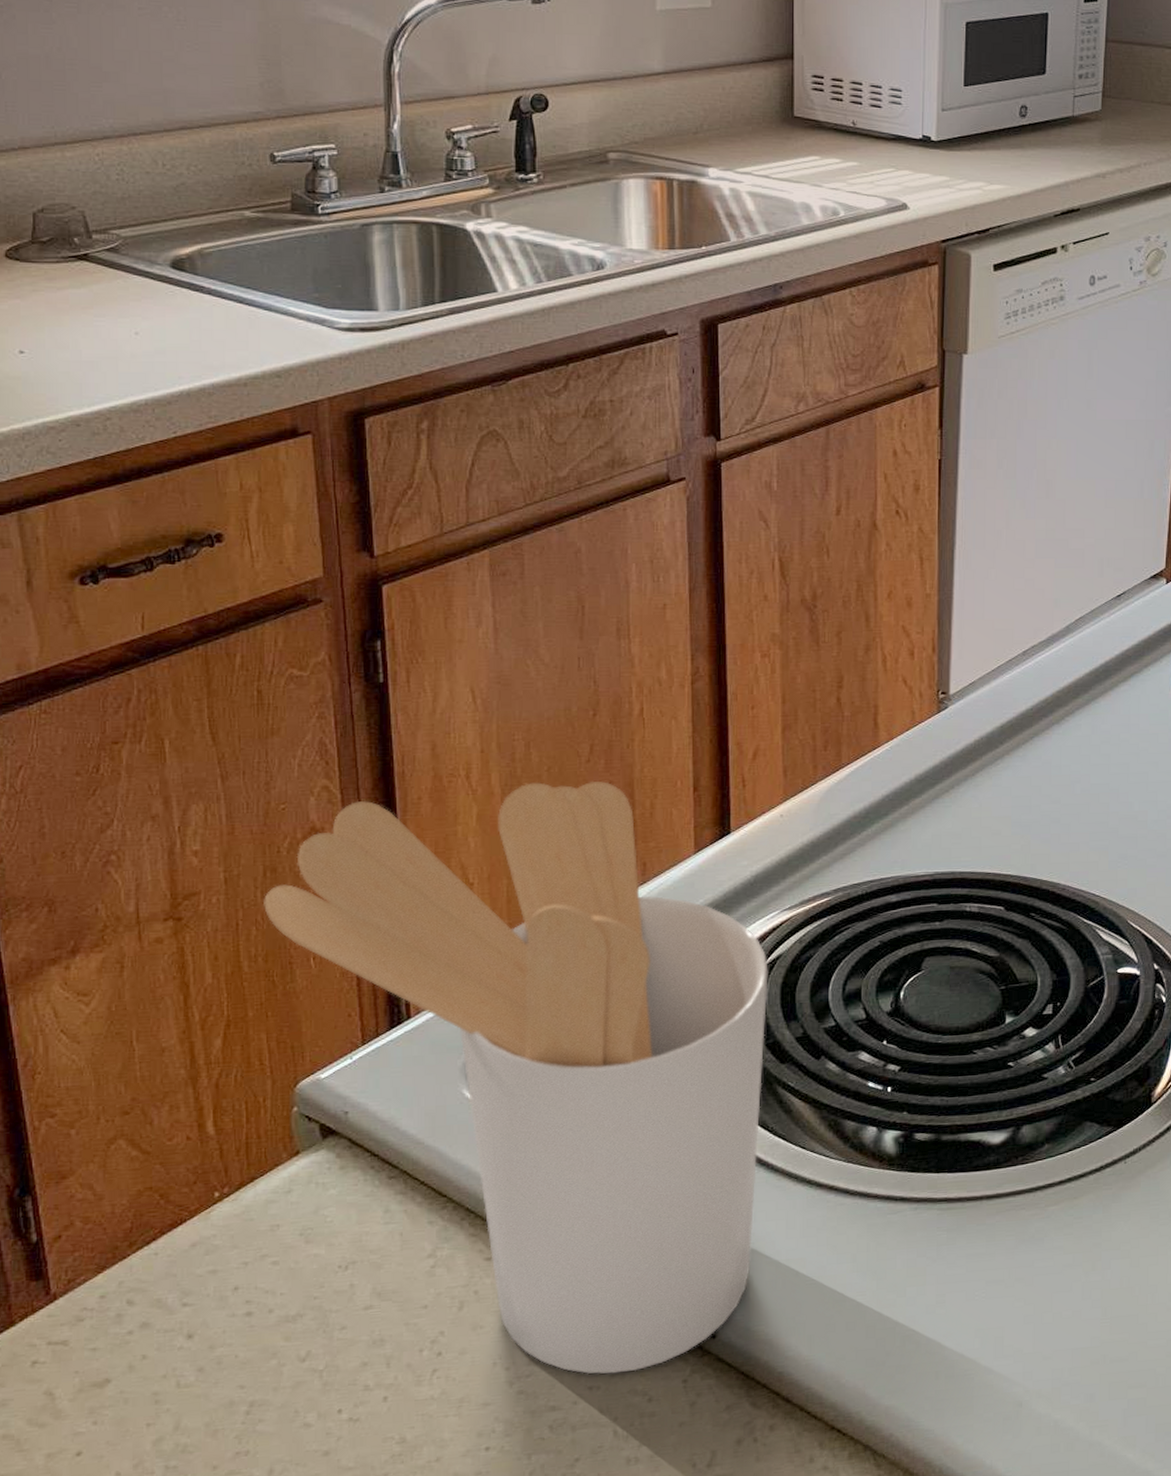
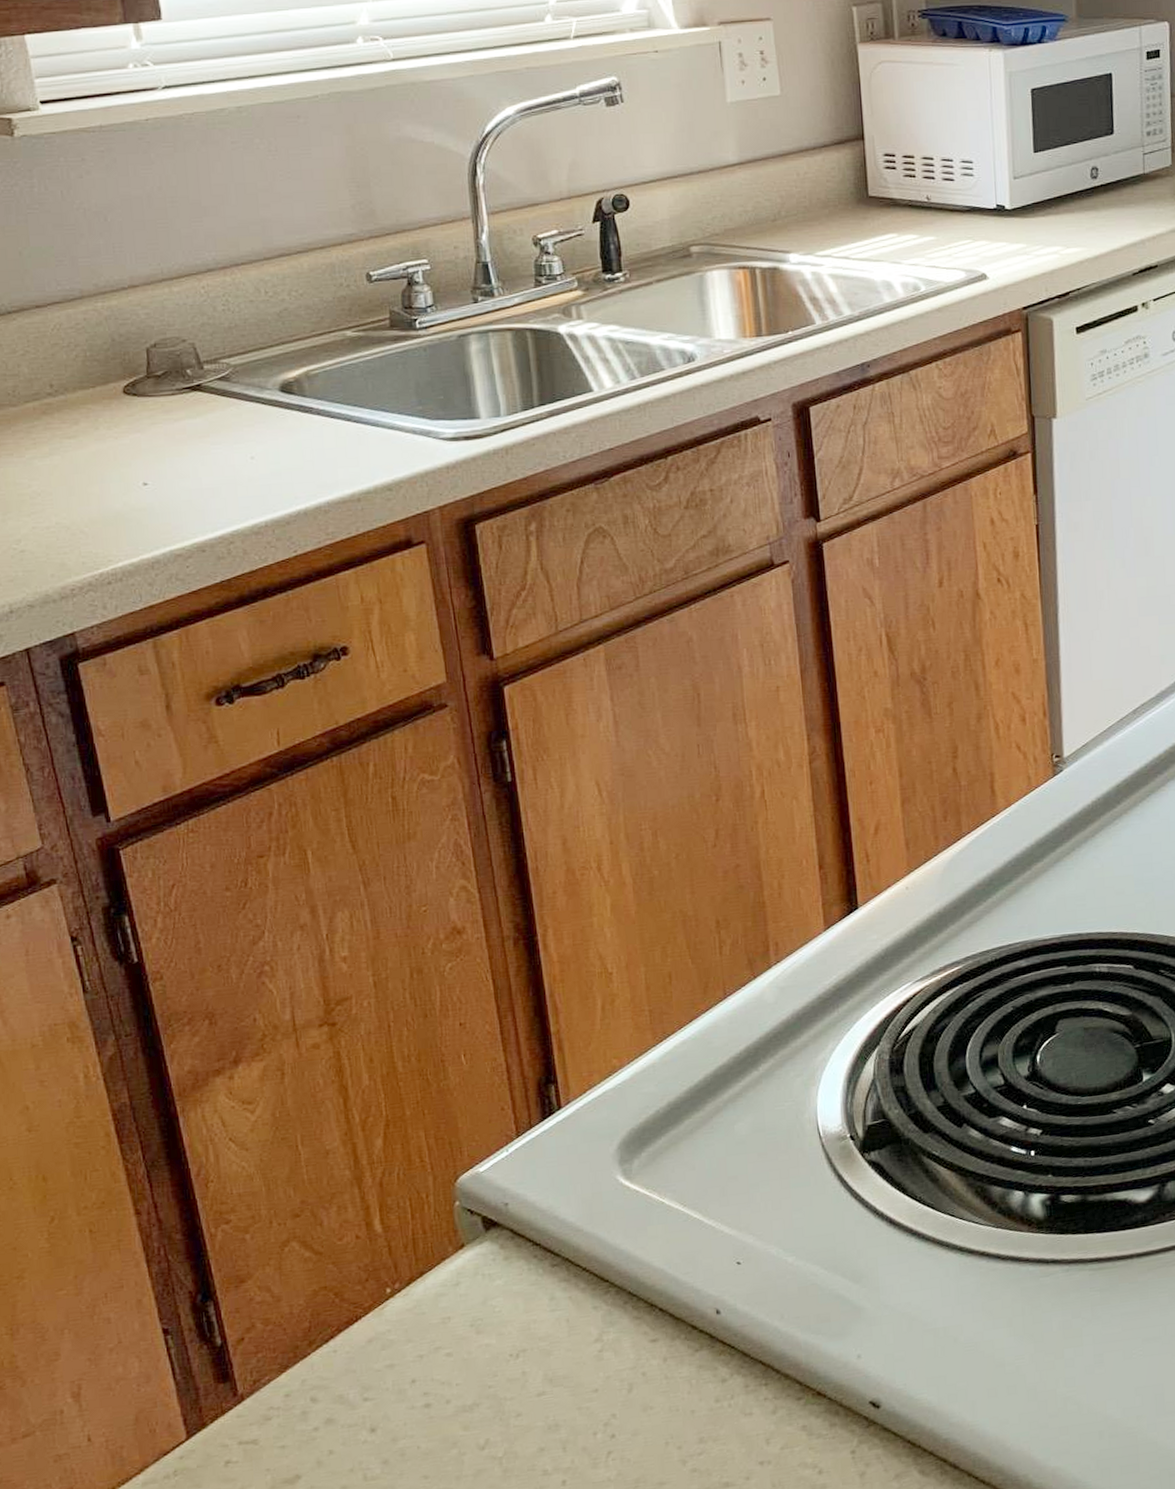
utensil holder: present [264,781,768,1375] -> none [412,865,909,1450]

